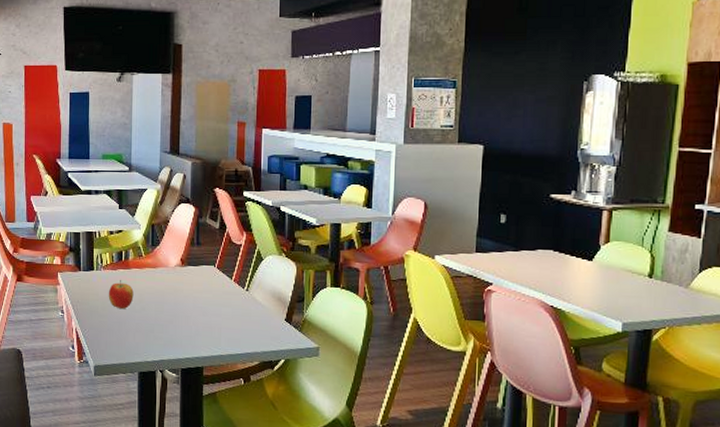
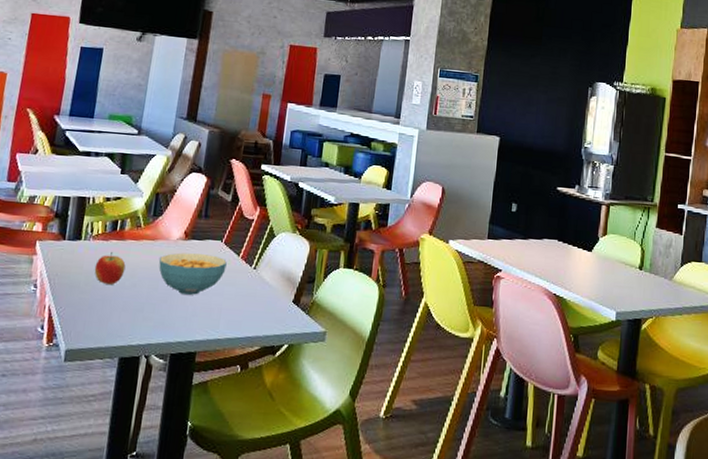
cereal bowl: none [161,278,221,316] -> present [158,252,227,295]

